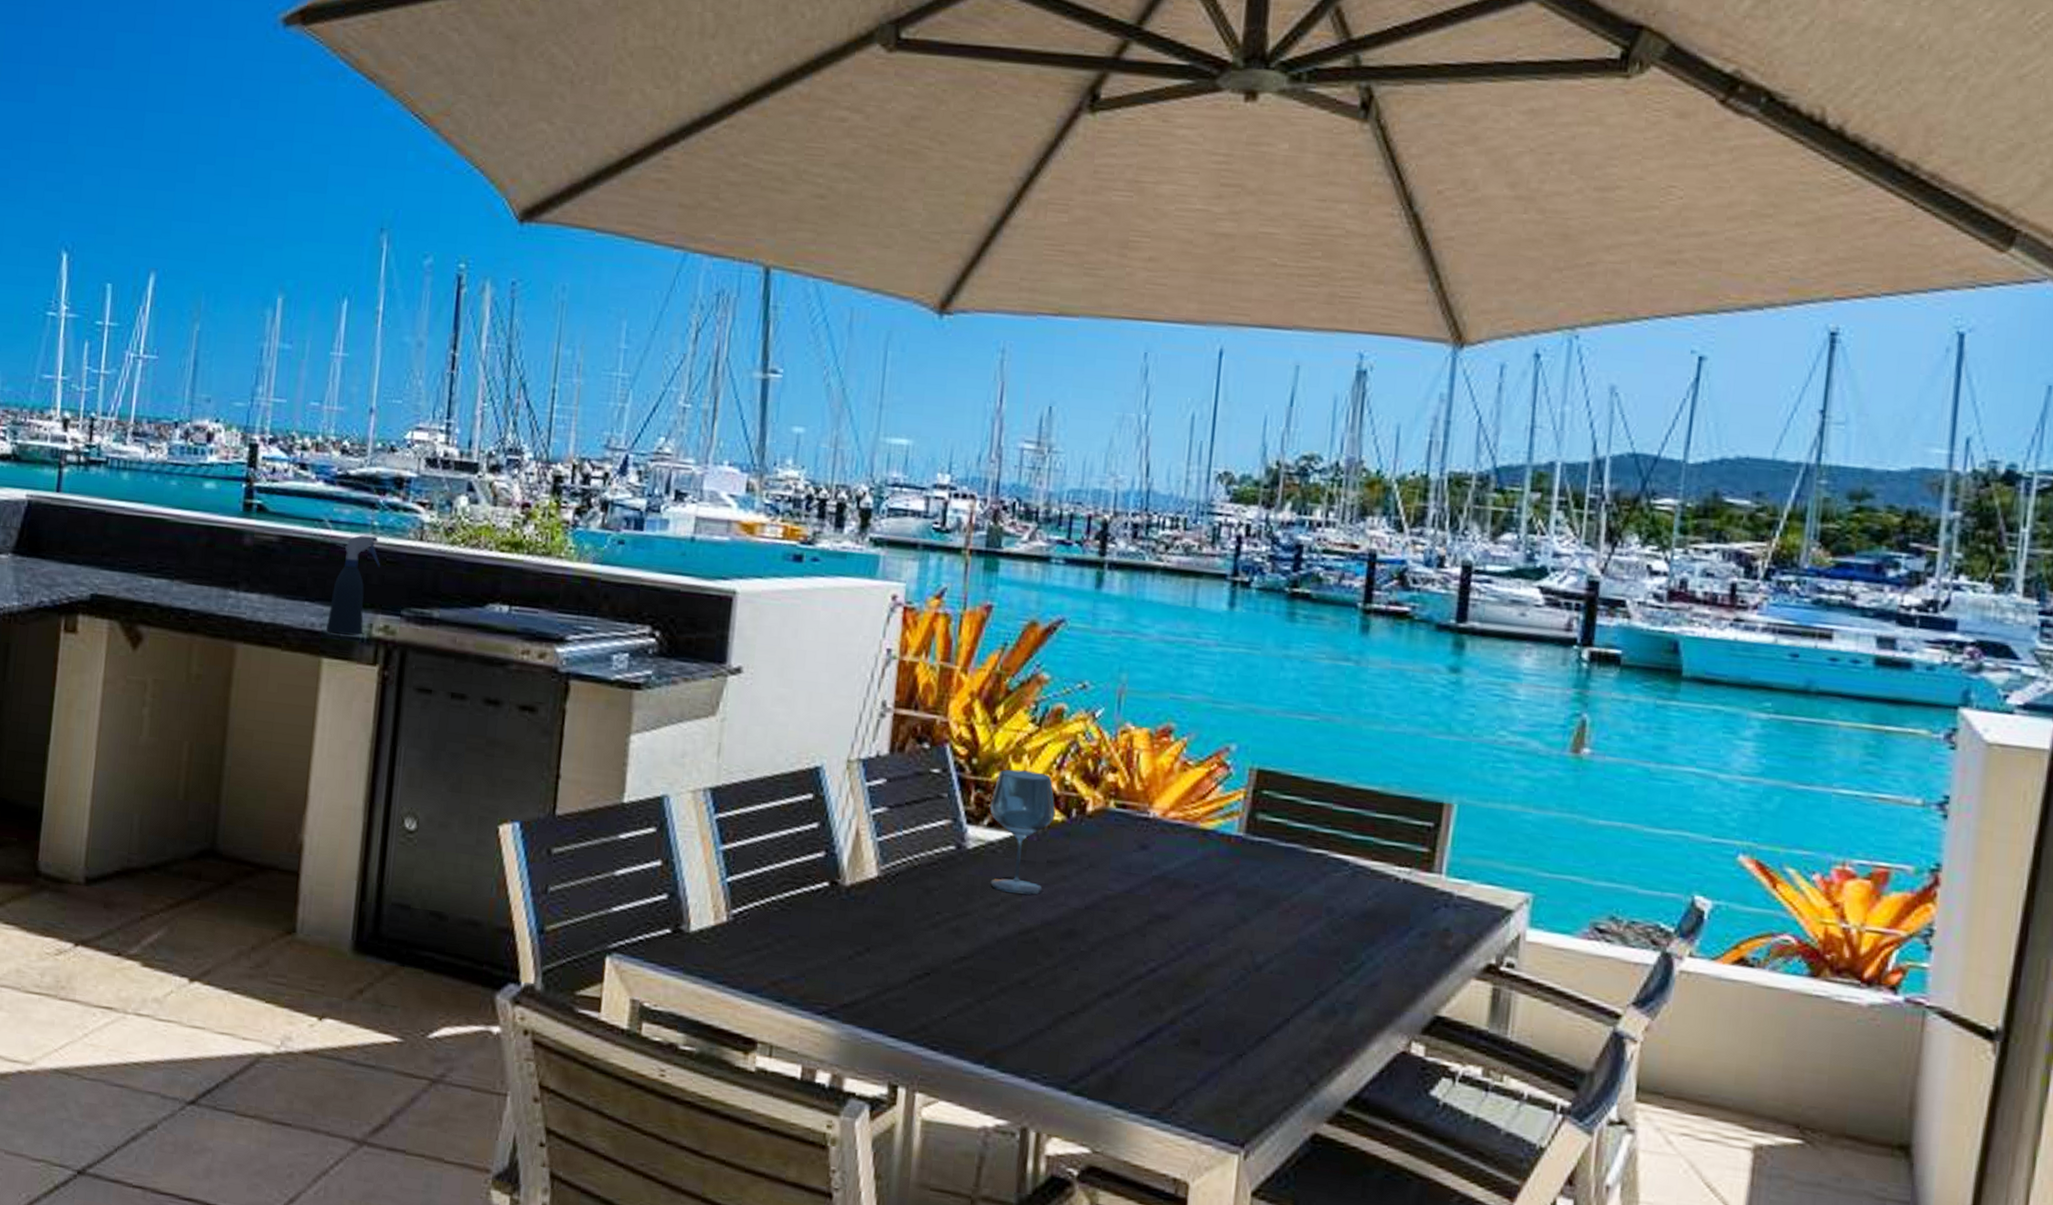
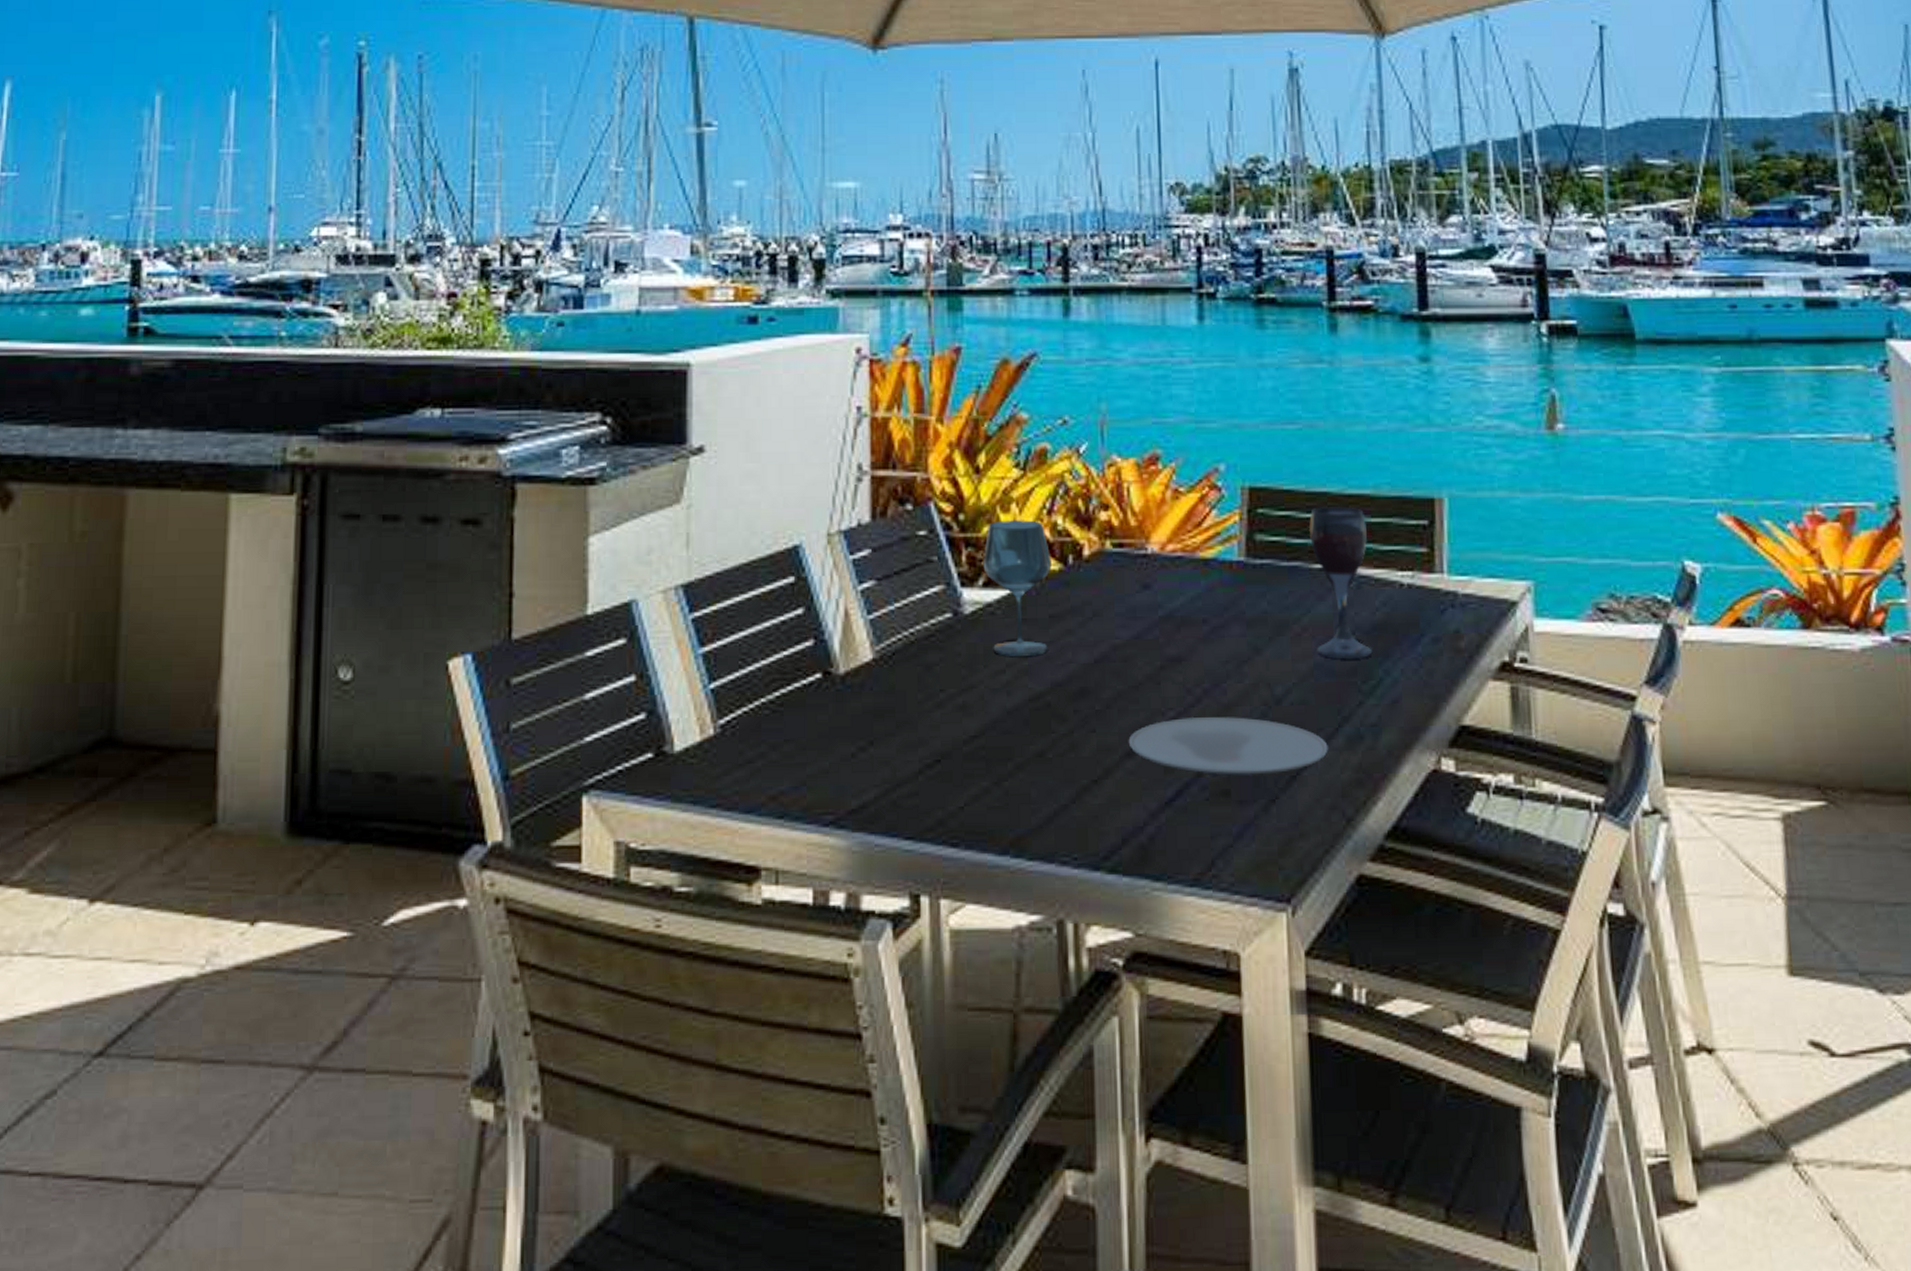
spray bottle: present [326,535,380,635] -> none [233,348,291,464]
plate: none [1108,969,1301,1032] -> present [1128,717,1328,776]
cup: none [1303,796,1371,942] -> present [1308,507,1373,659]

